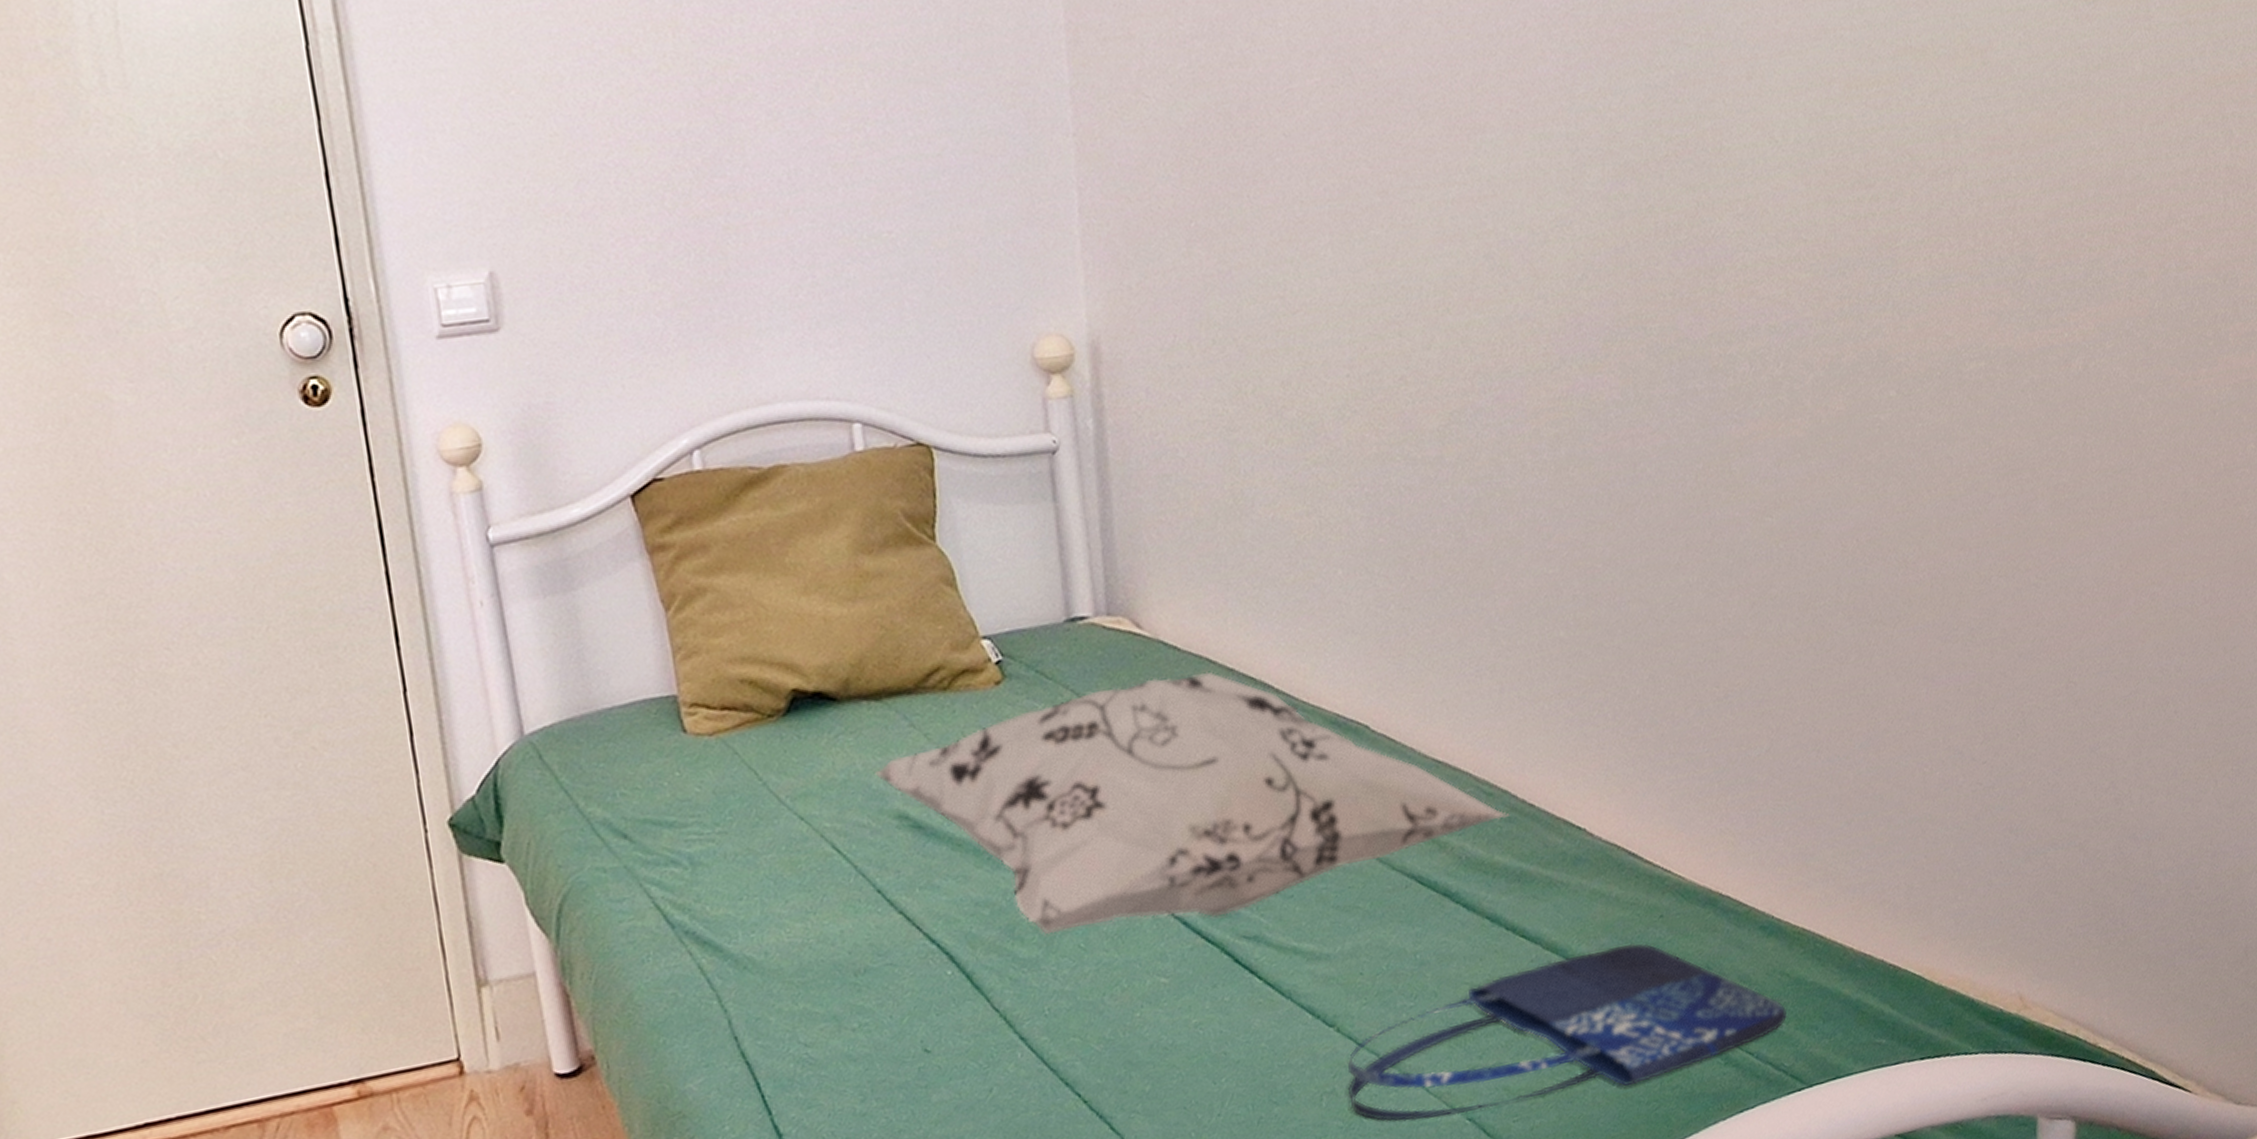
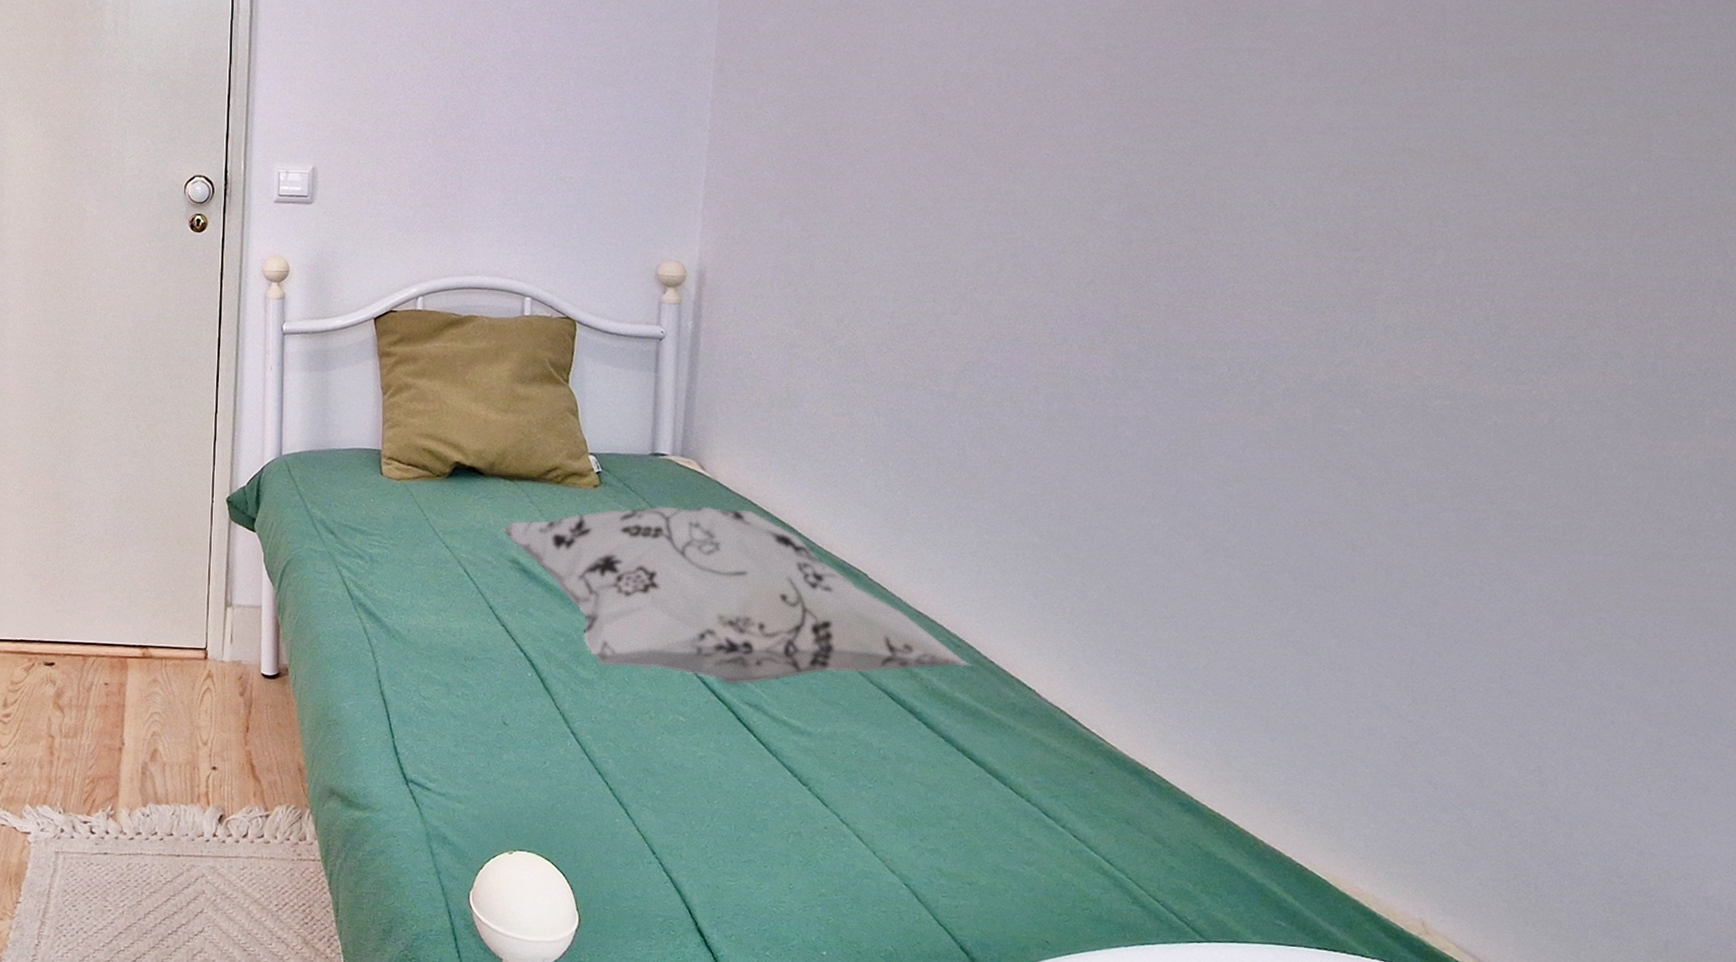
shopping bag: present [1347,942,1788,1122] -> none [810,783,1195,897]

